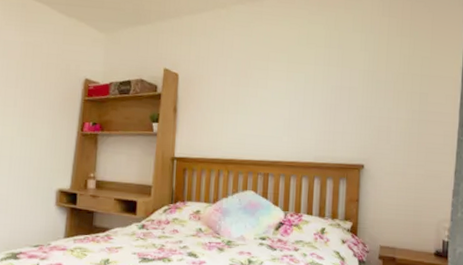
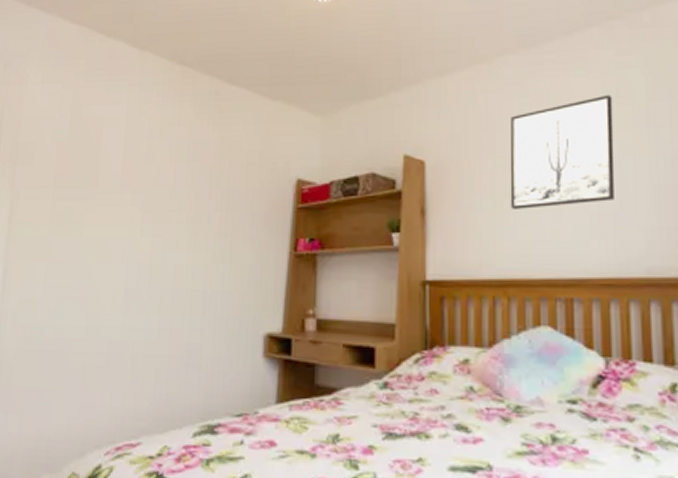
wall art: none [234,40,304,113] -> present [509,94,615,209]

